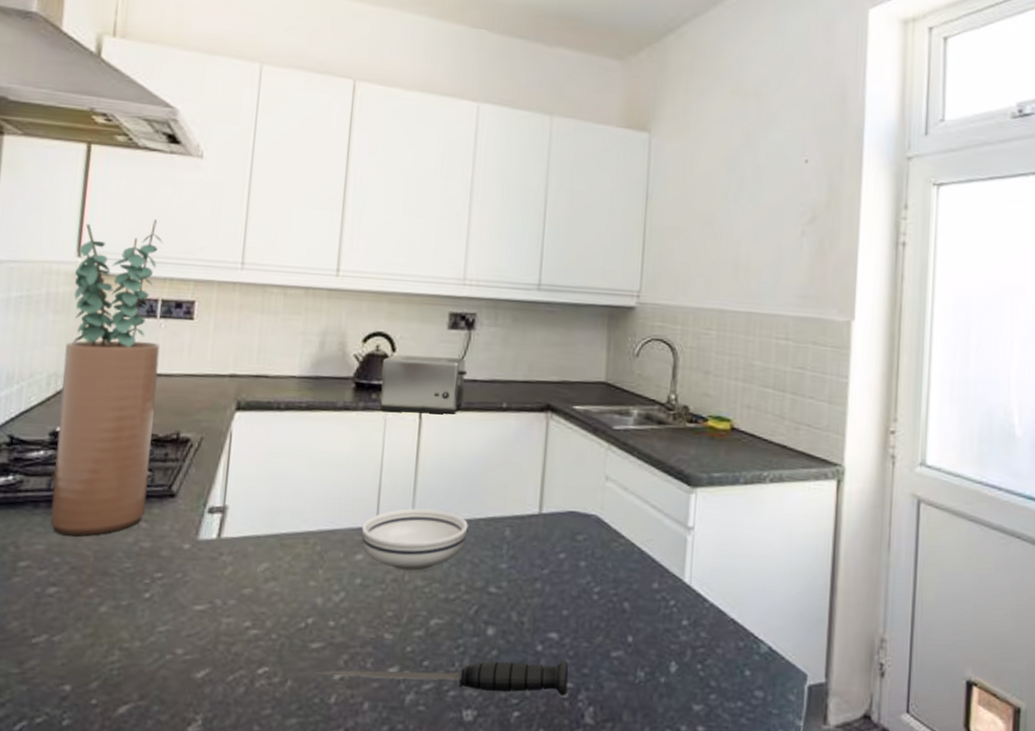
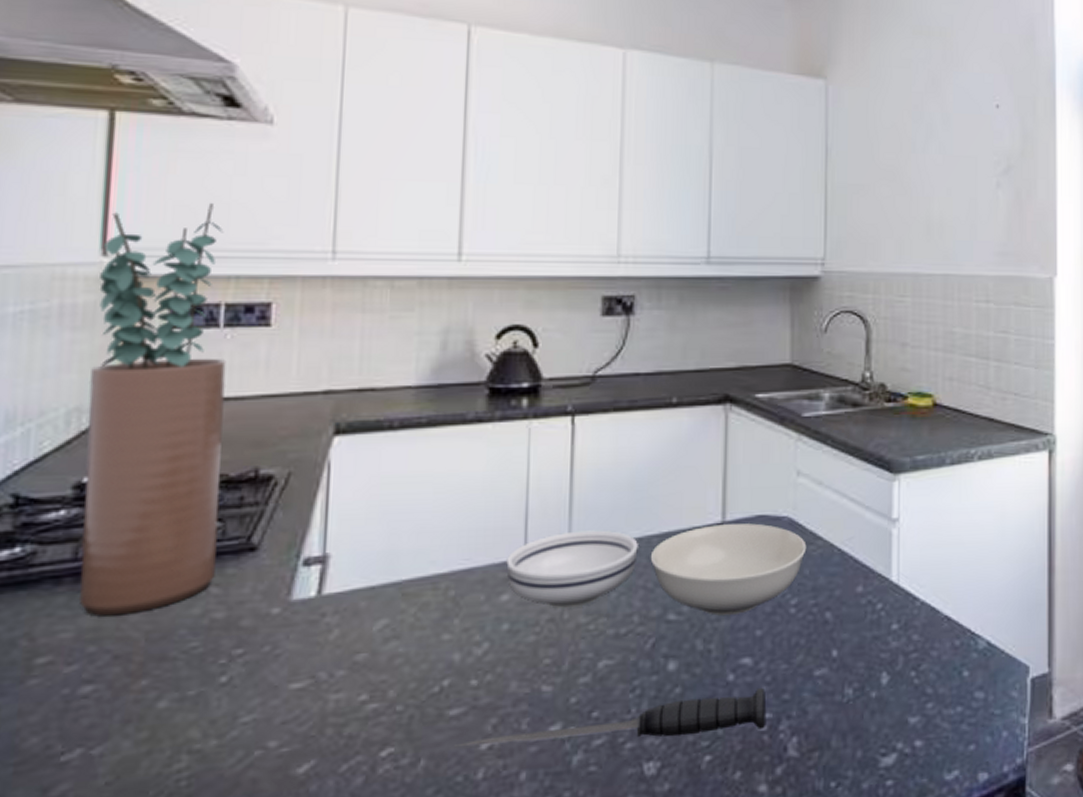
toaster: present [380,354,468,415] -> none [522,349,628,420]
bowl: none [477,515,611,595] -> present [650,523,807,616]

